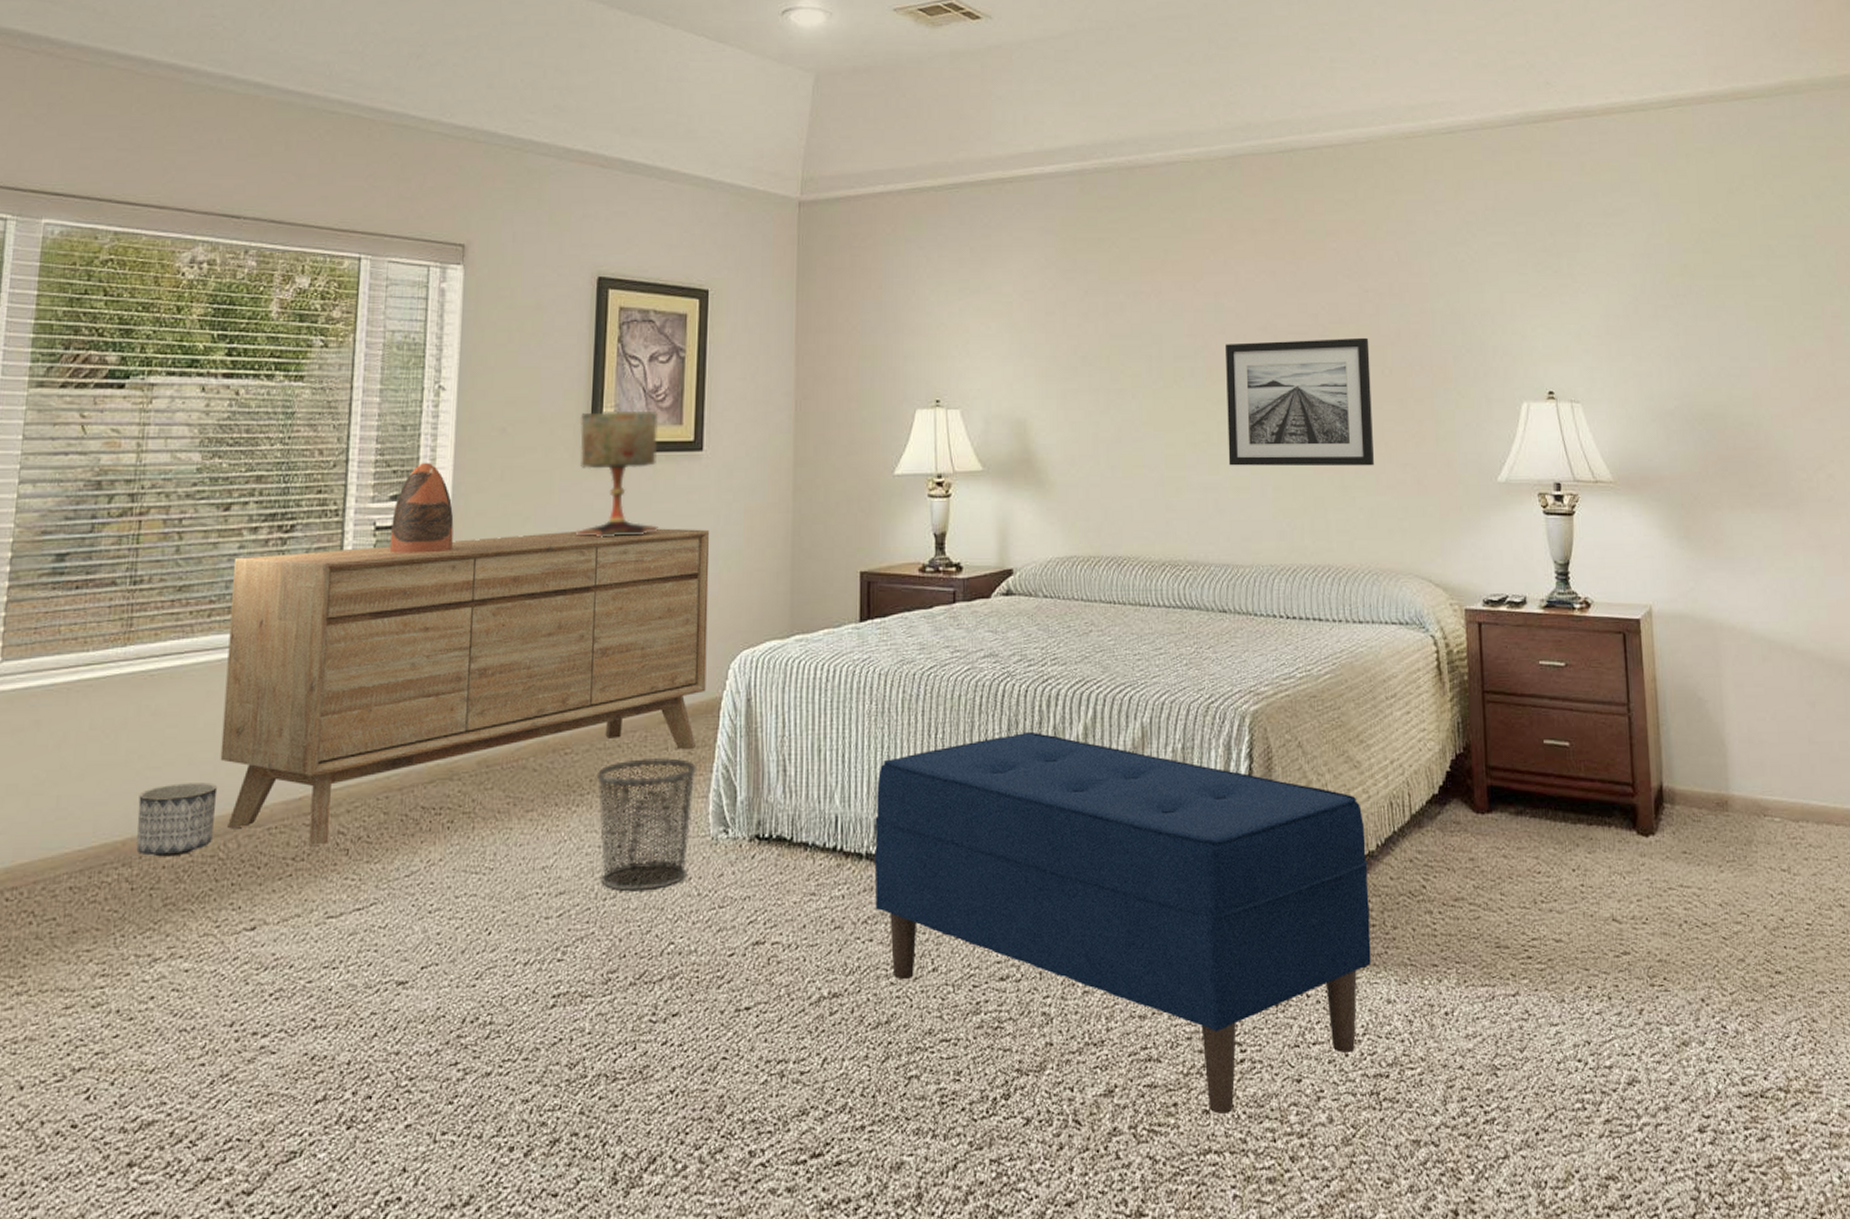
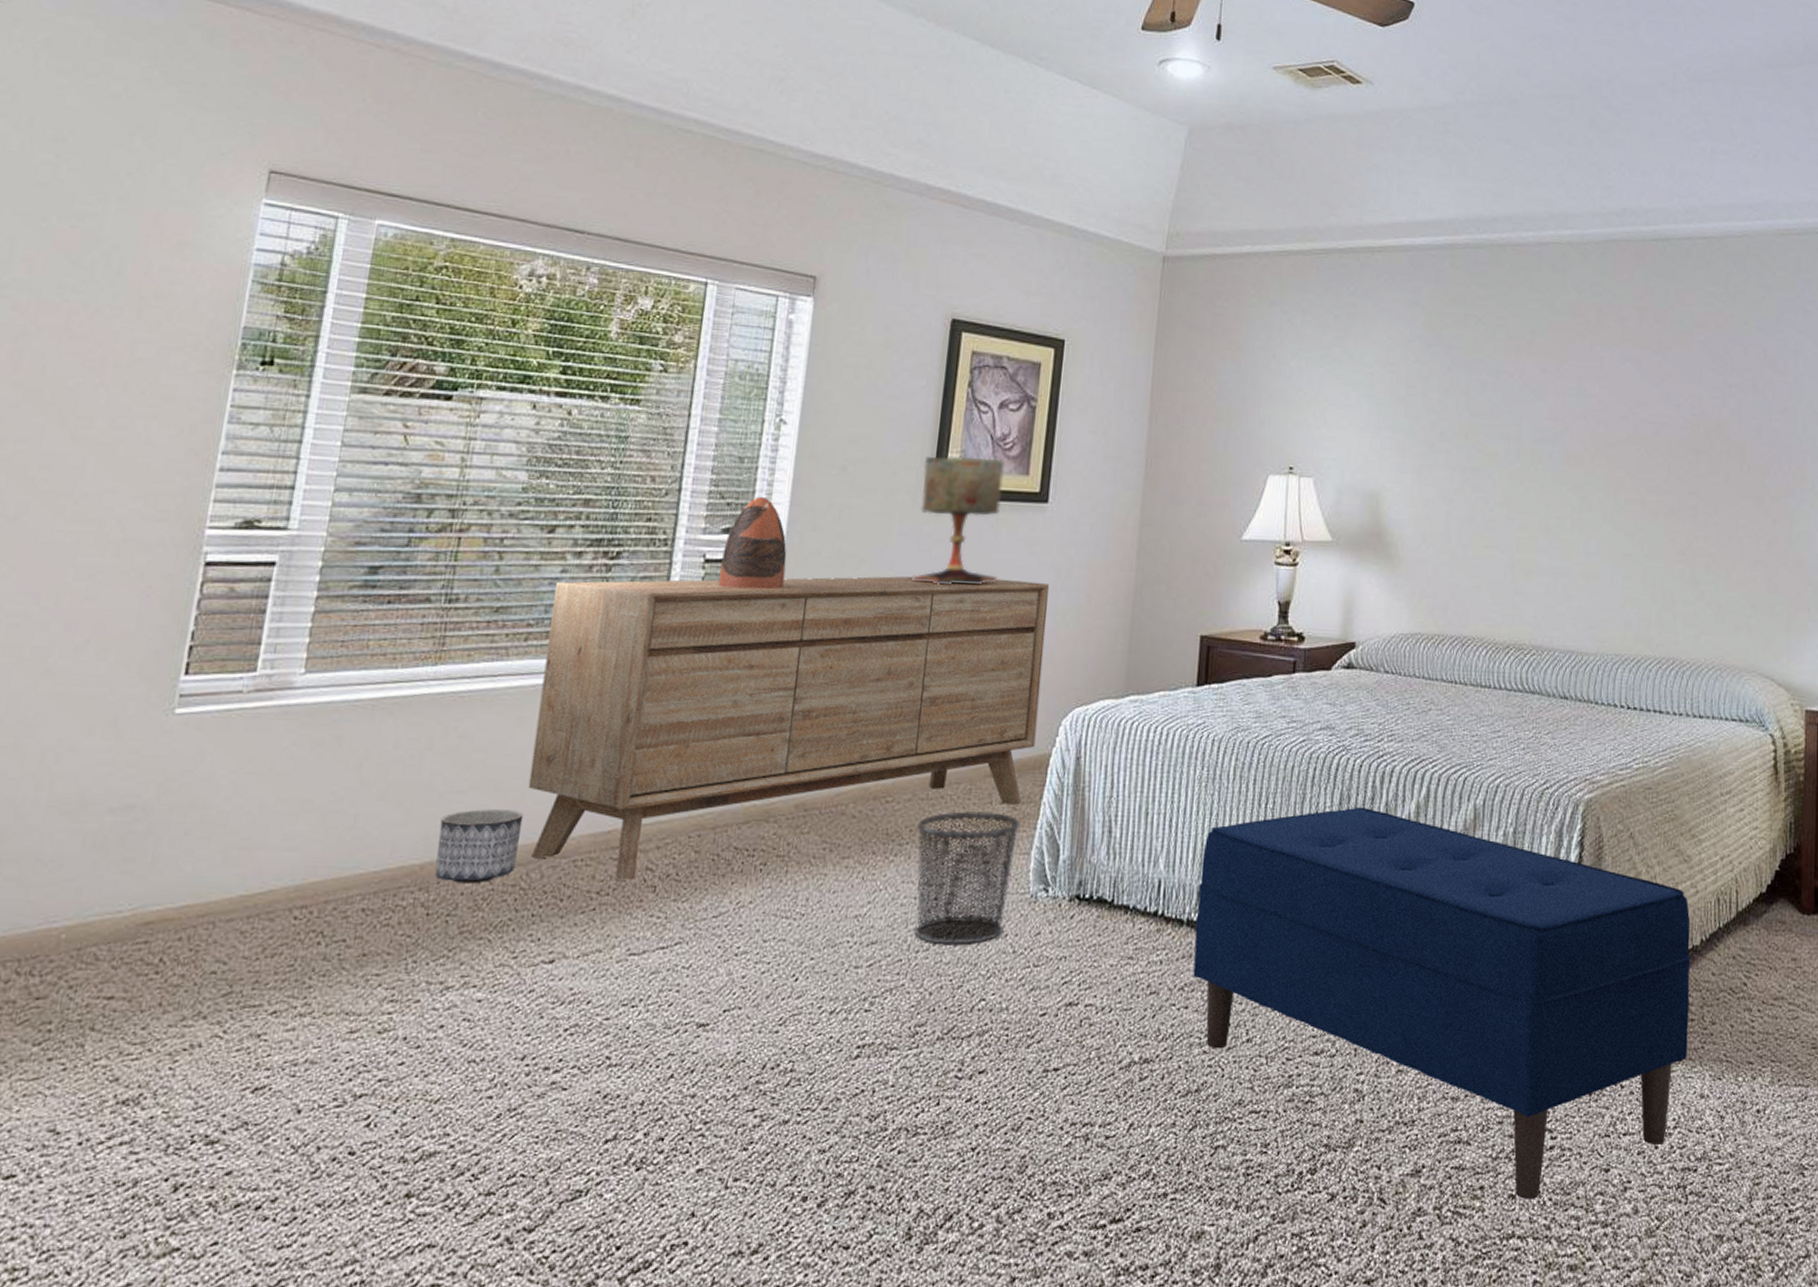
wall art: present [1226,337,1374,467] -> none [1580,429,1730,562]

